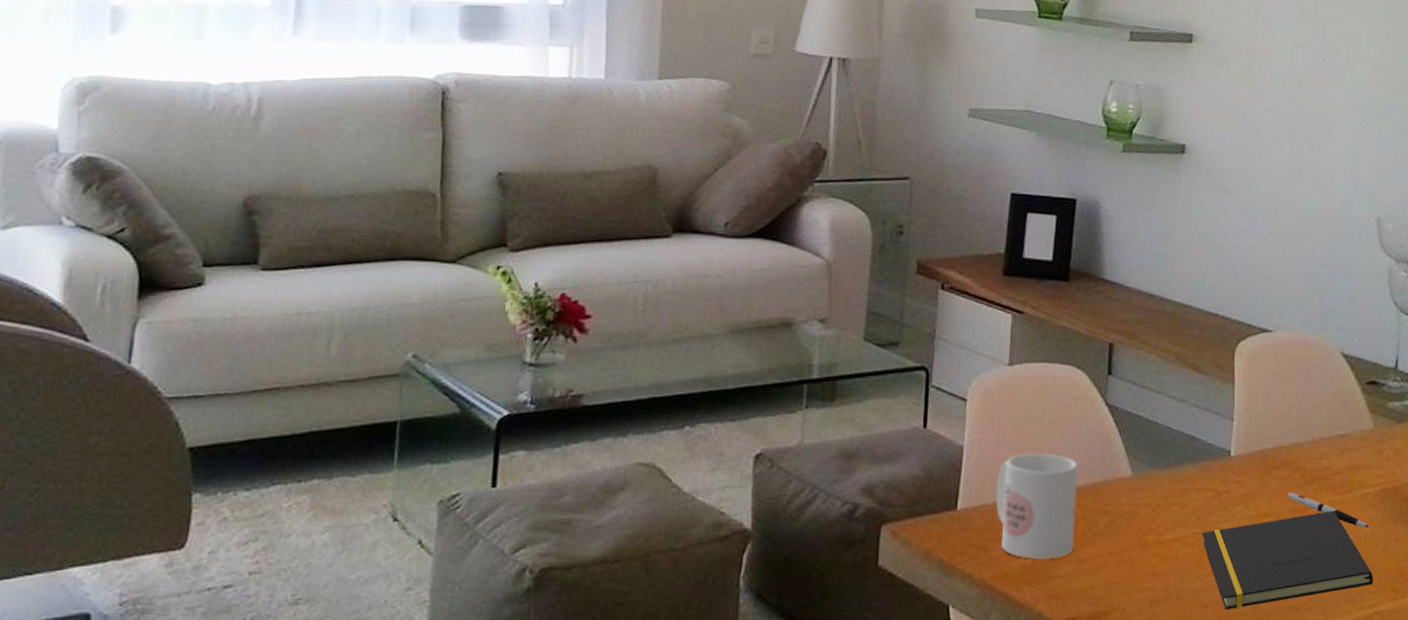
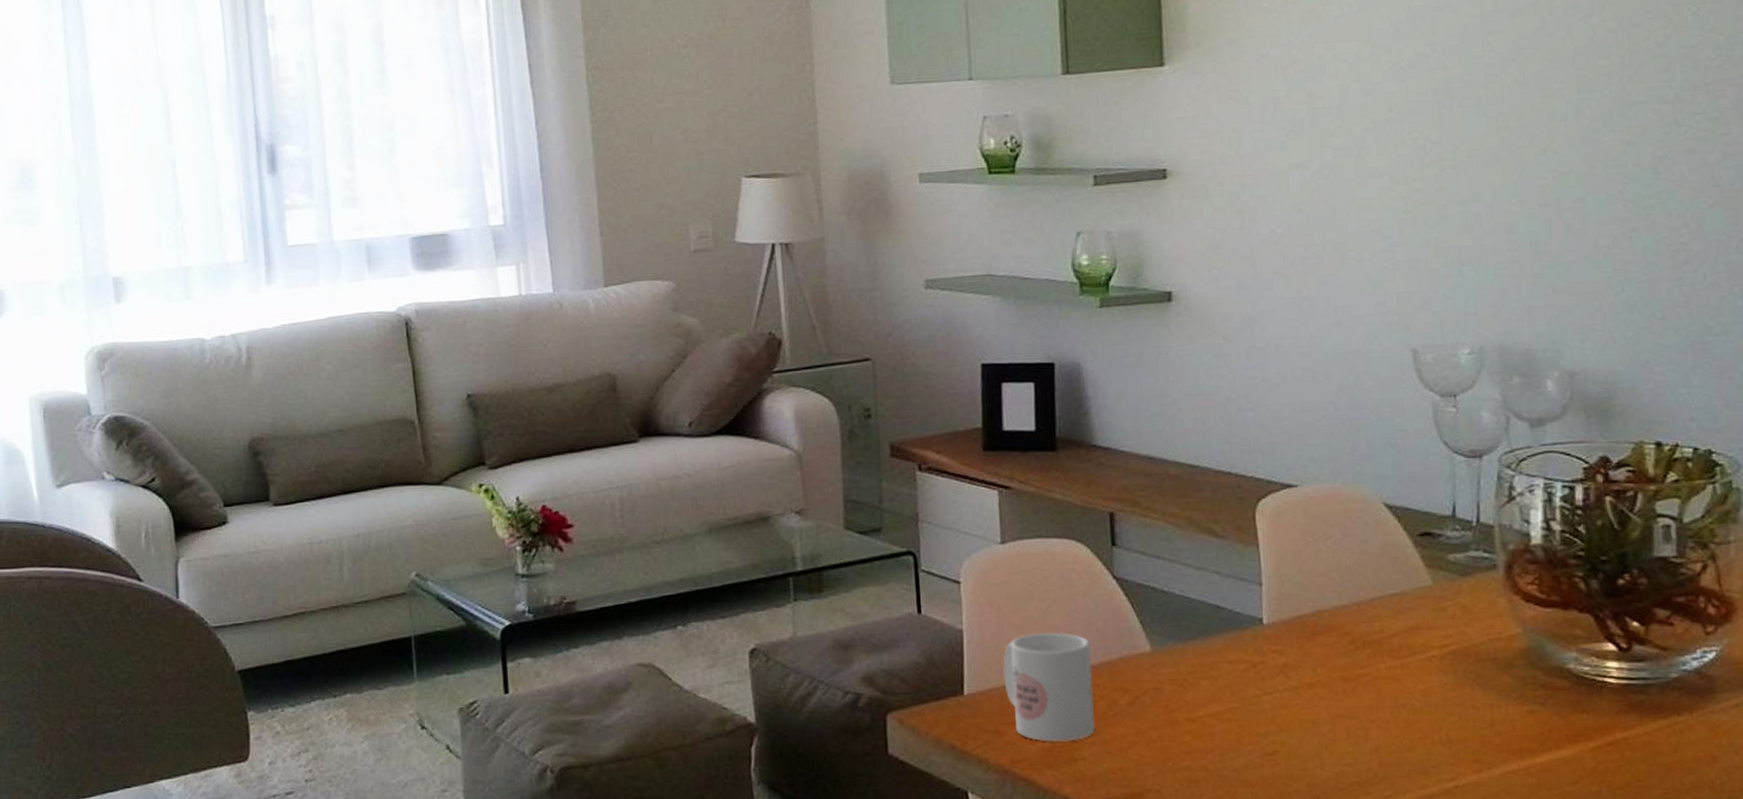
notepad: present [1201,510,1373,610] -> none [1238,676,1450,789]
pen: present [1288,492,1370,528] -> none [1336,659,1439,694]

